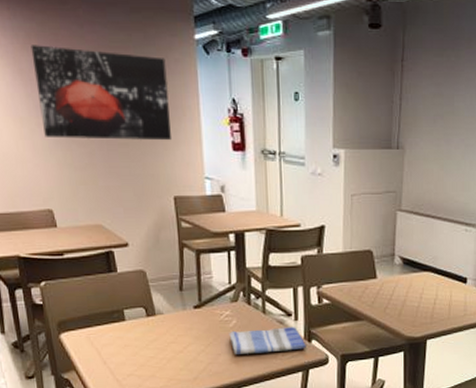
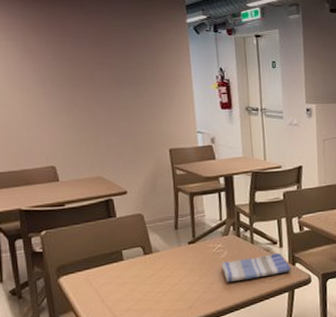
wall art: present [30,45,171,141] -> none [39,29,167,105]

